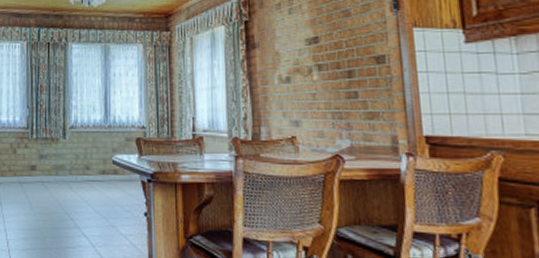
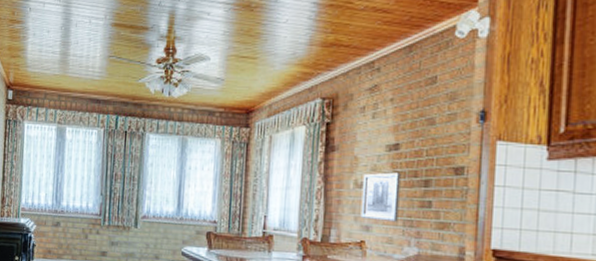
wall art: none [286,65,327,115] -> present [360,172,401,222]

